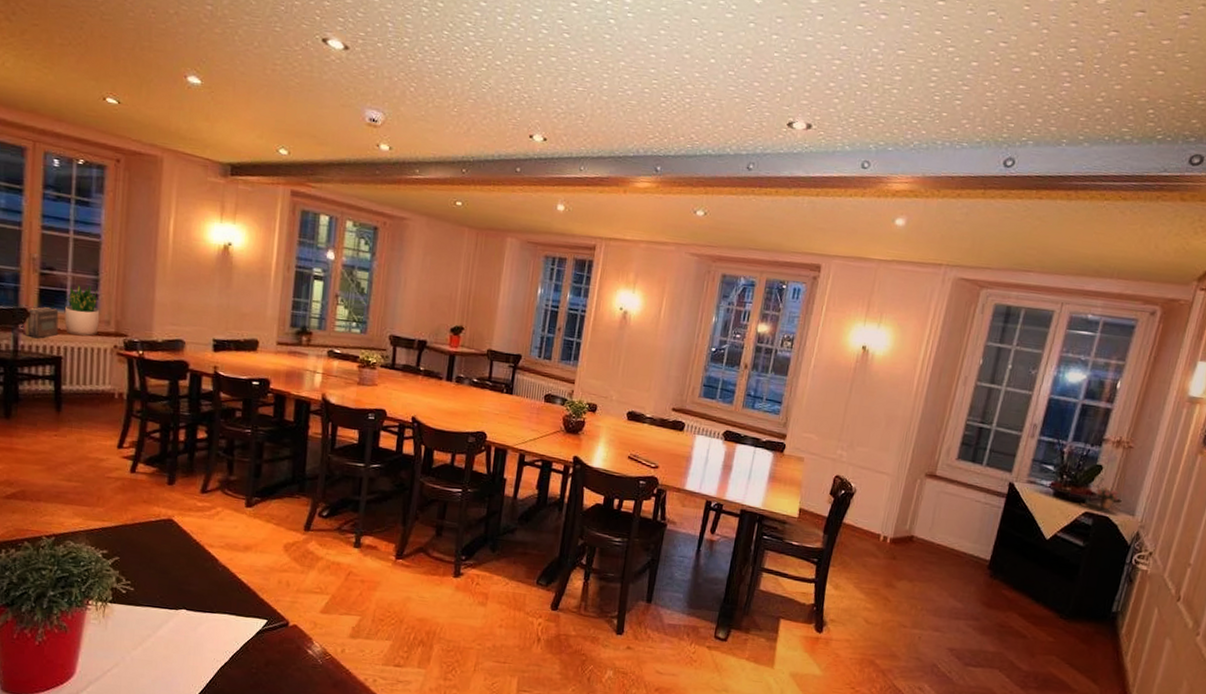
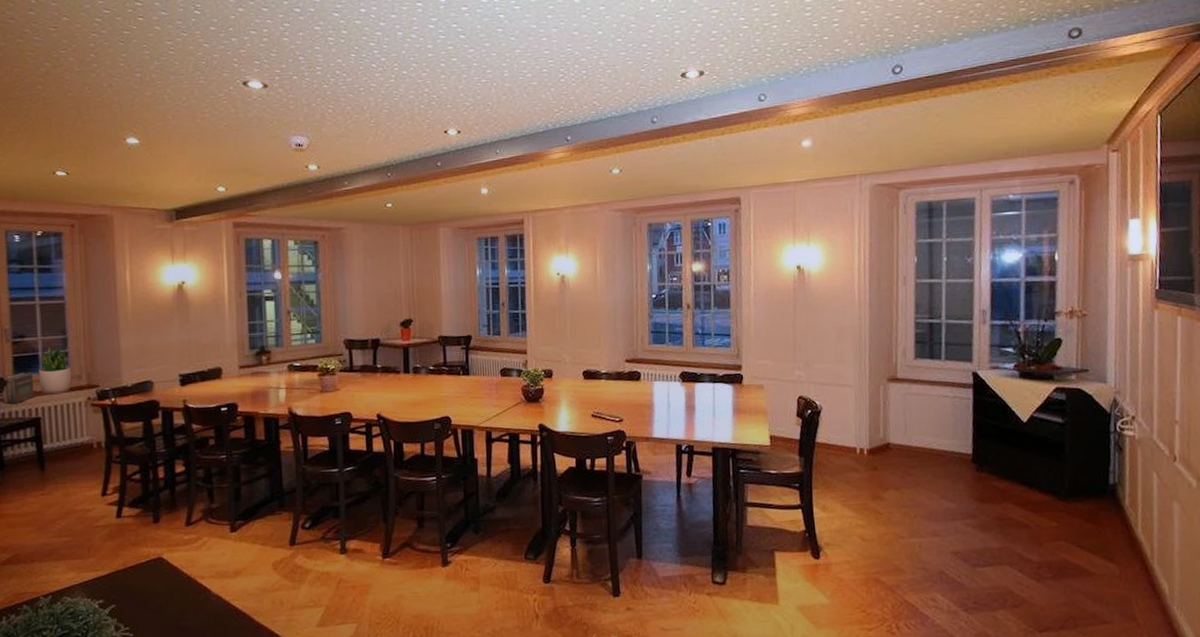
flower arrangement: present [1080,476,1119,516] -> none [1049,350,1091,387]

